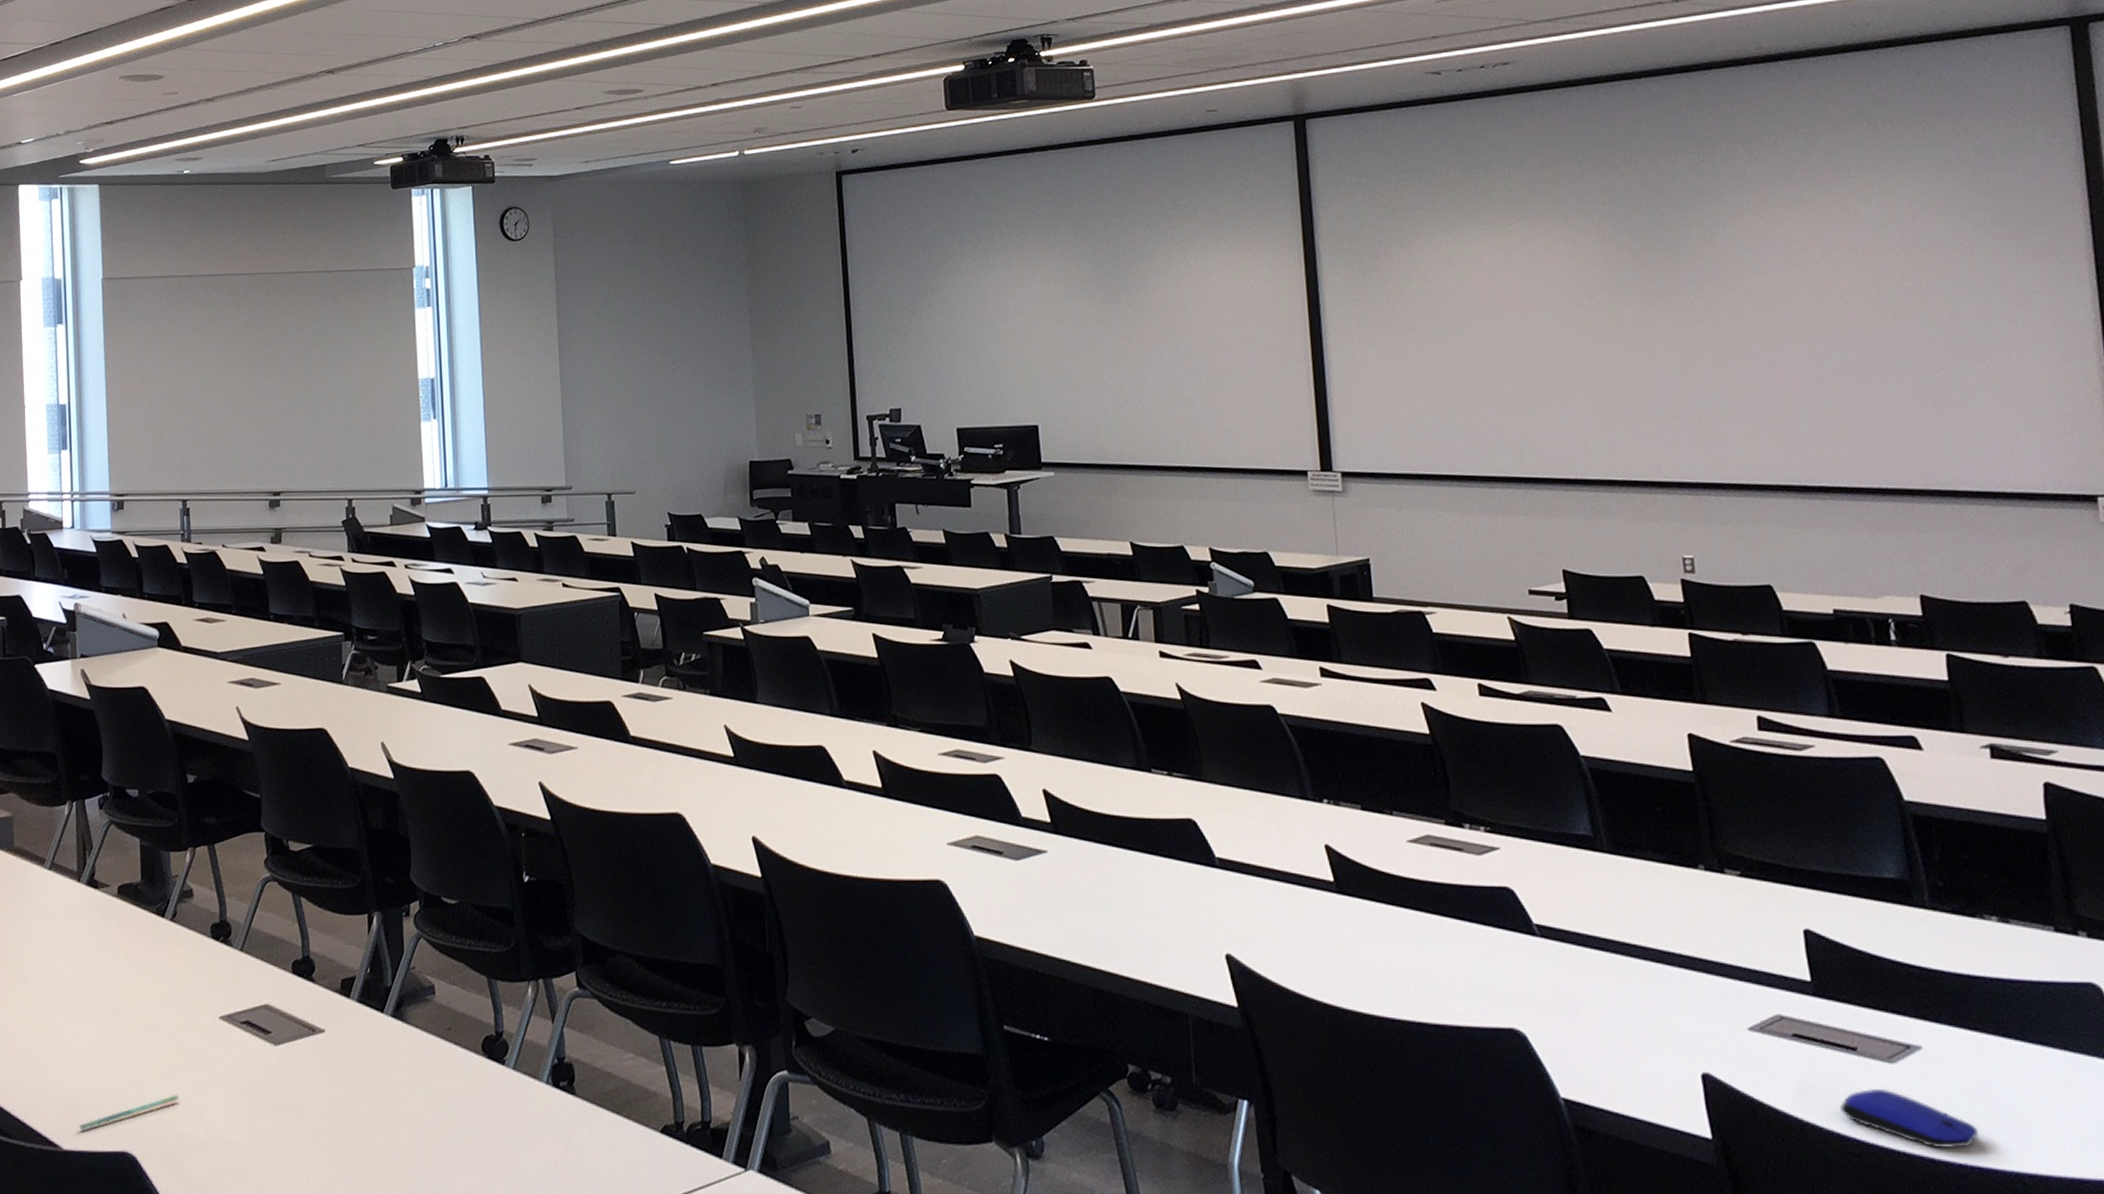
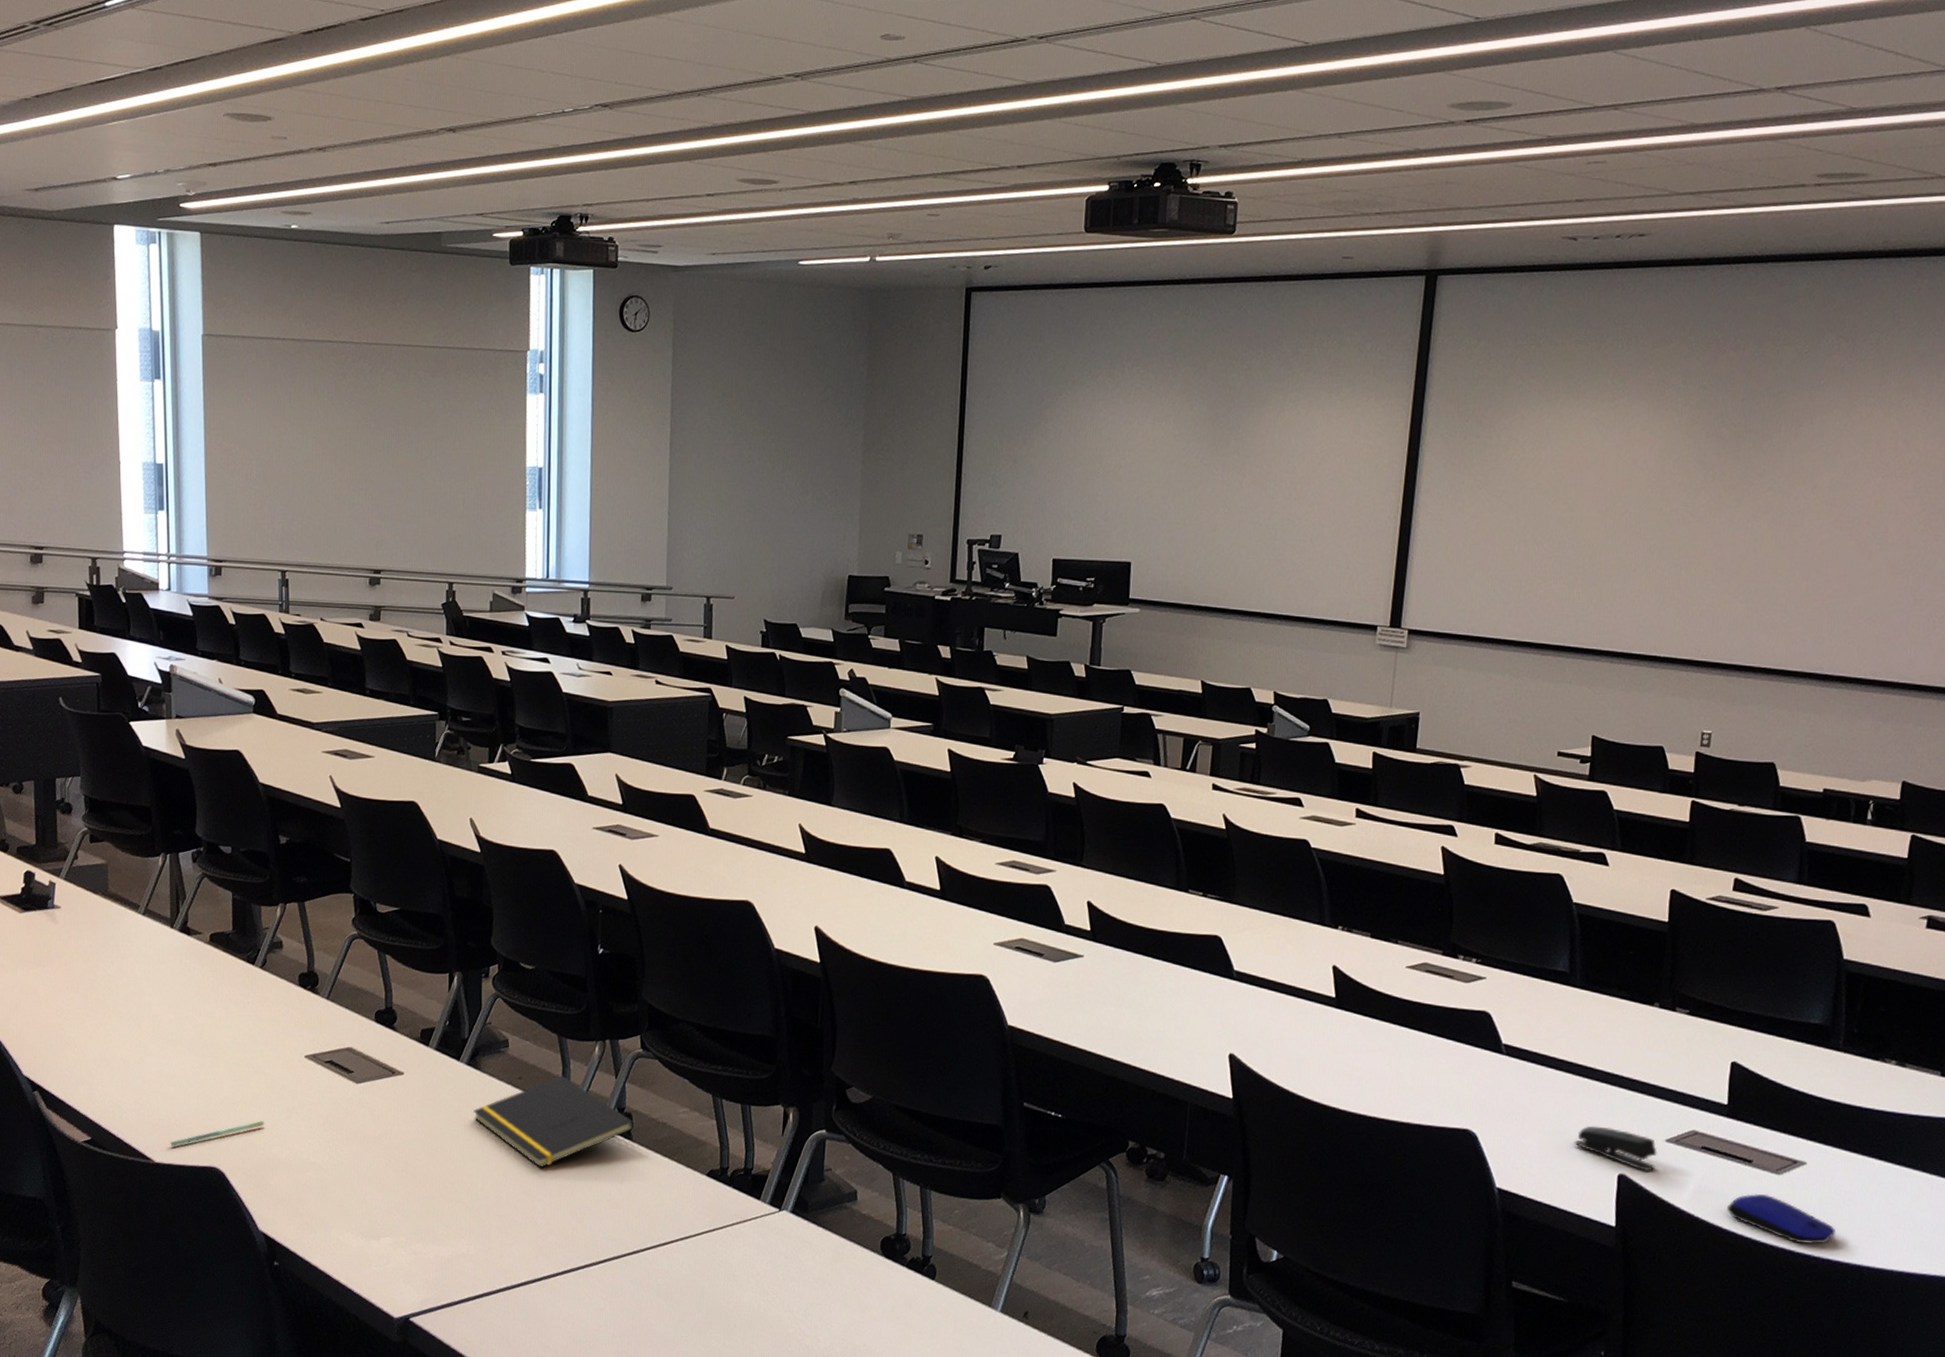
notepad: none [401,1024,577,1134] -> present [473,1076,635,1168]
stapler: none [1641,1015,1744,1068] -> present [1574,1125,1657,1172]

